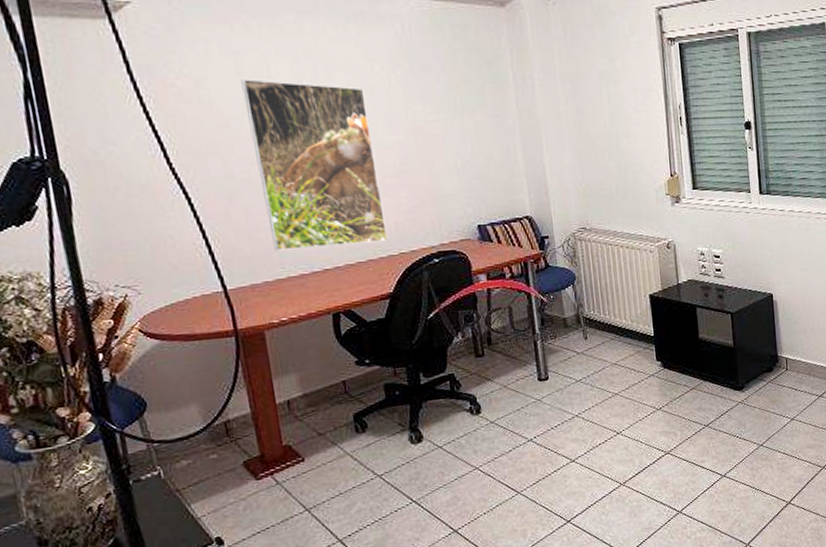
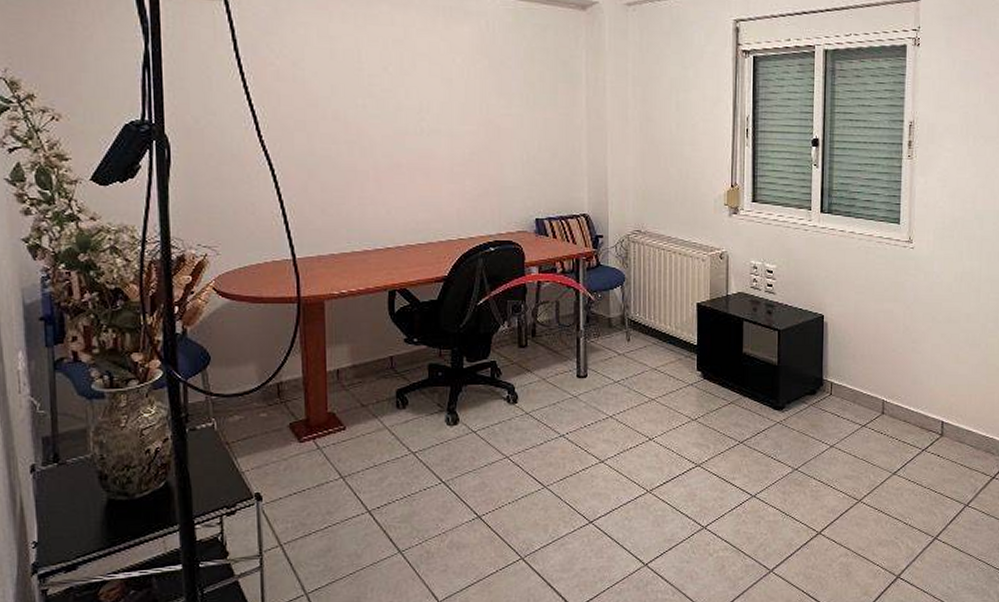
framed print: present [241,79,389,251] -> none [333,63,450,227]

